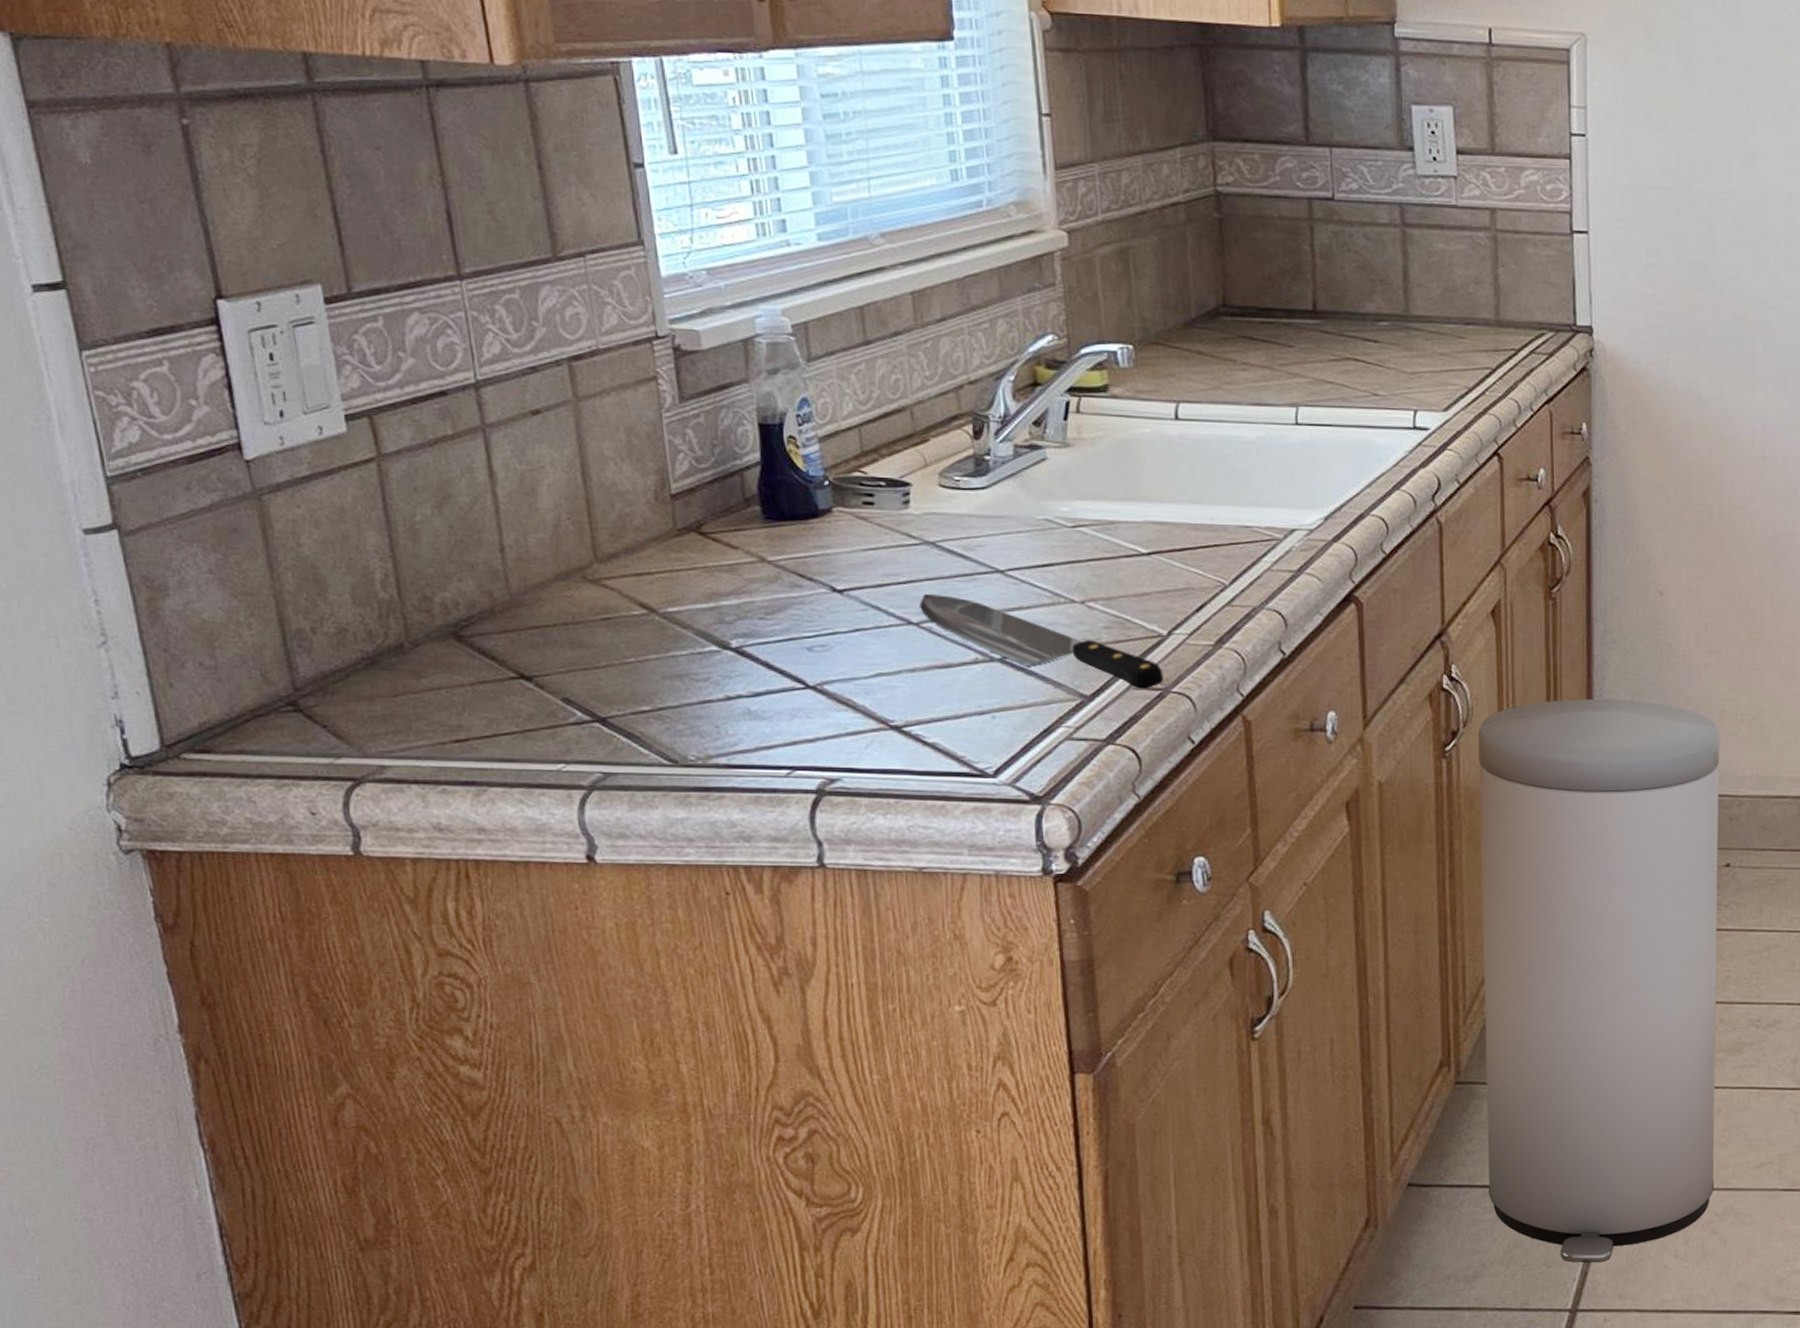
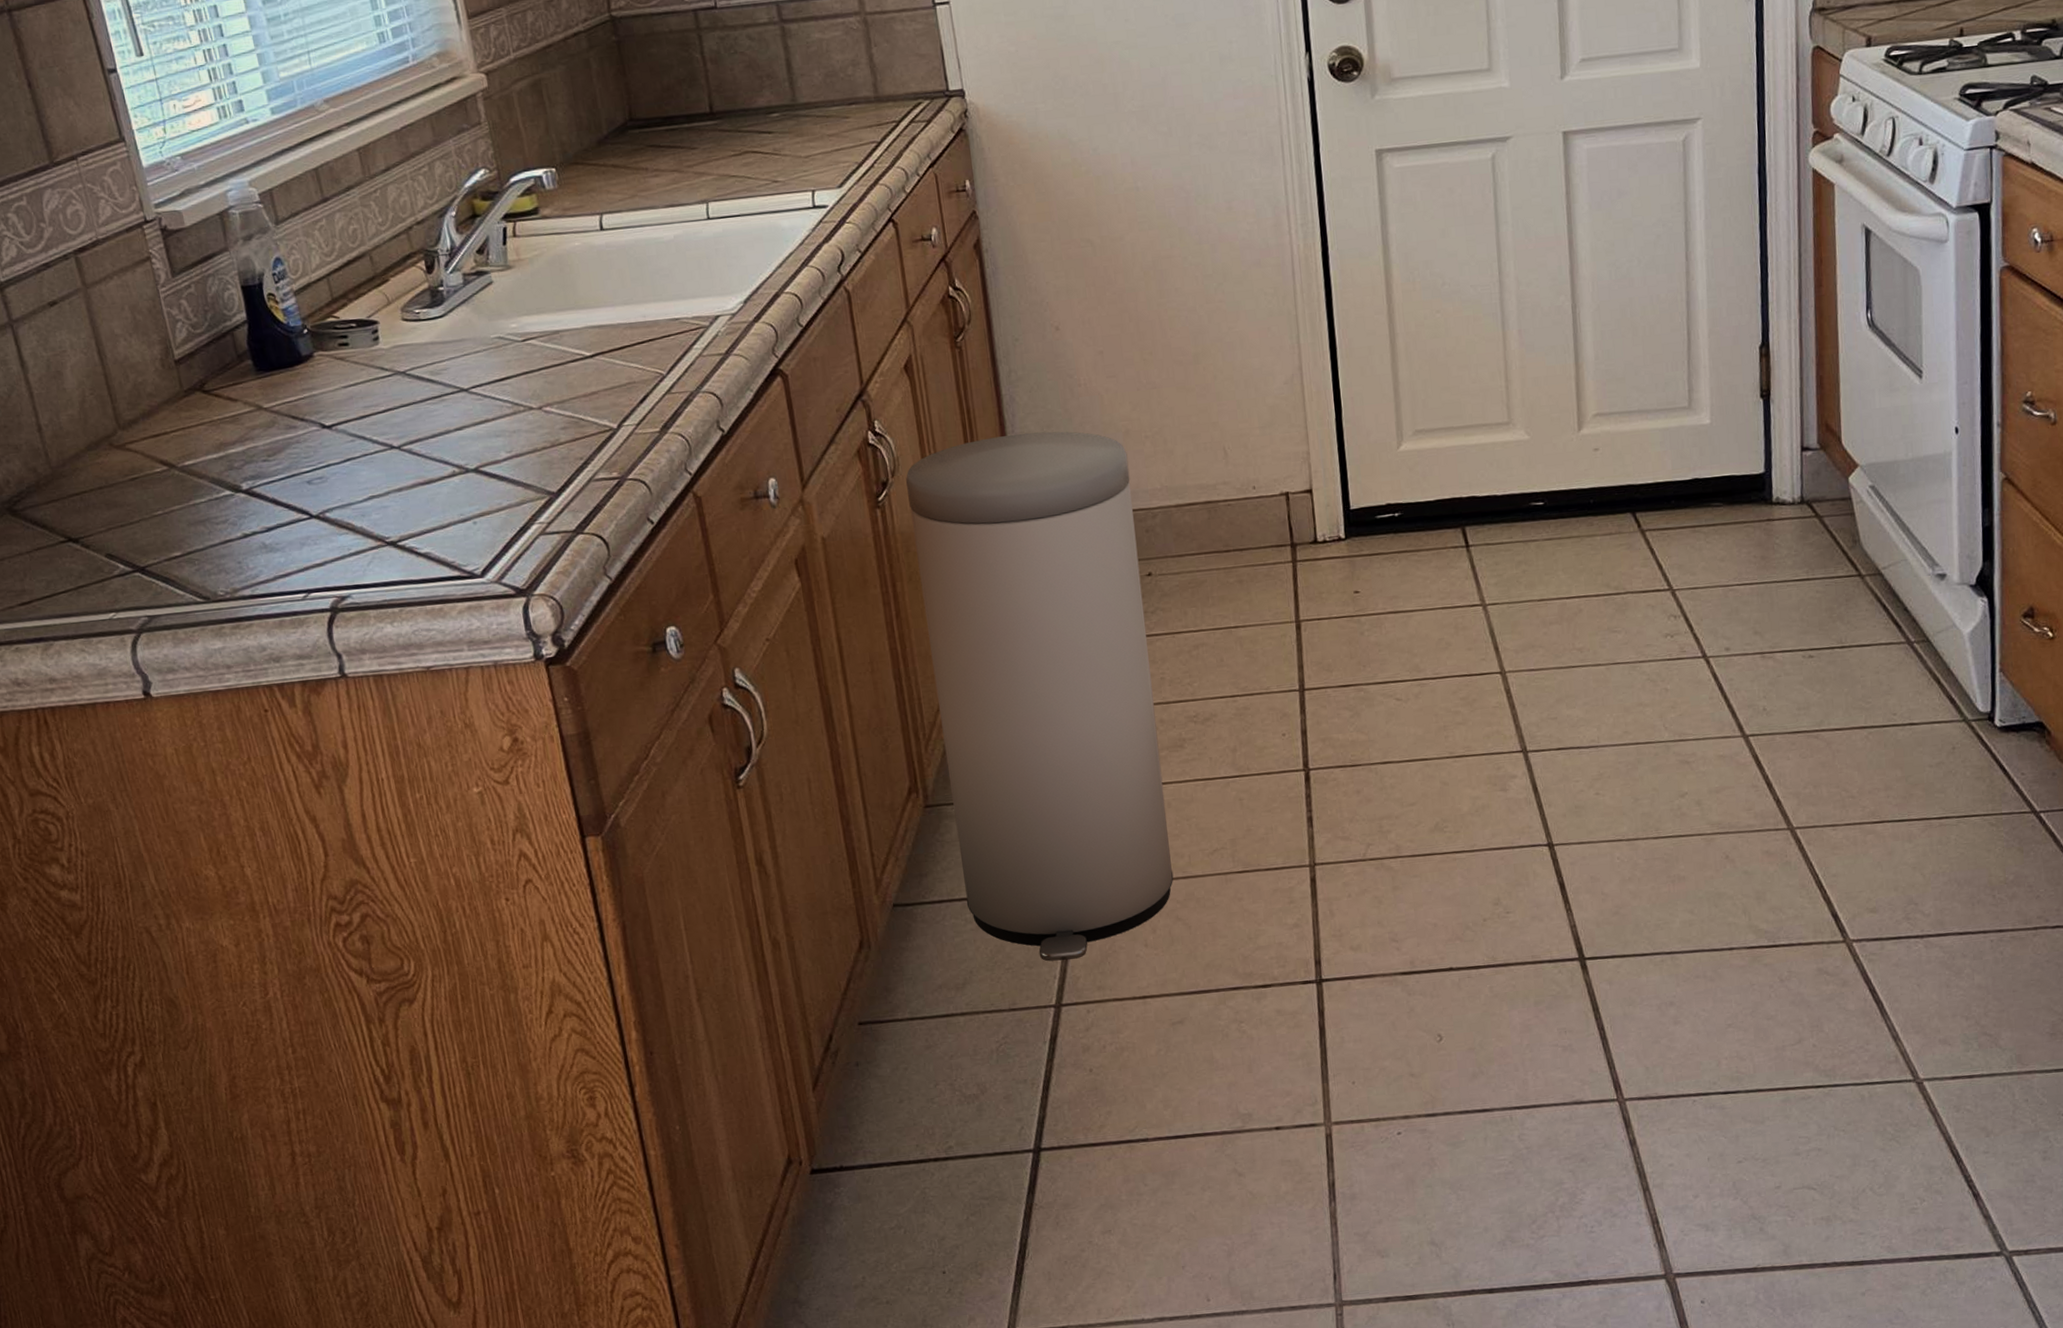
knife: present [920,594,1163,689] -> none [398,418,619,480]

